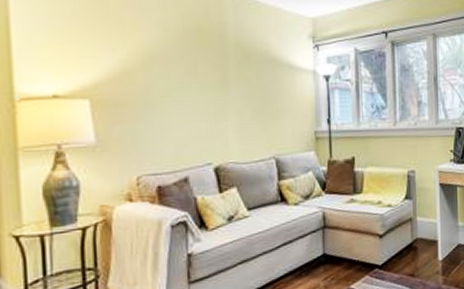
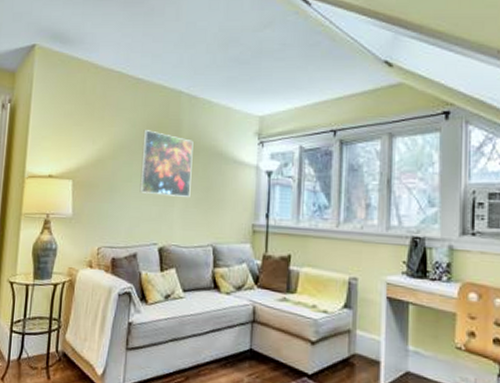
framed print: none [179,35,245,109] -> present [139,130,194,197]

